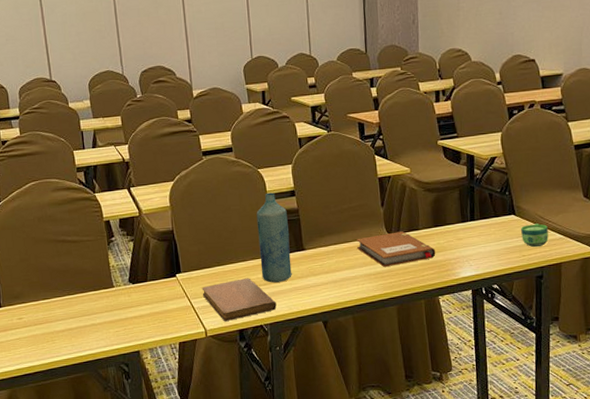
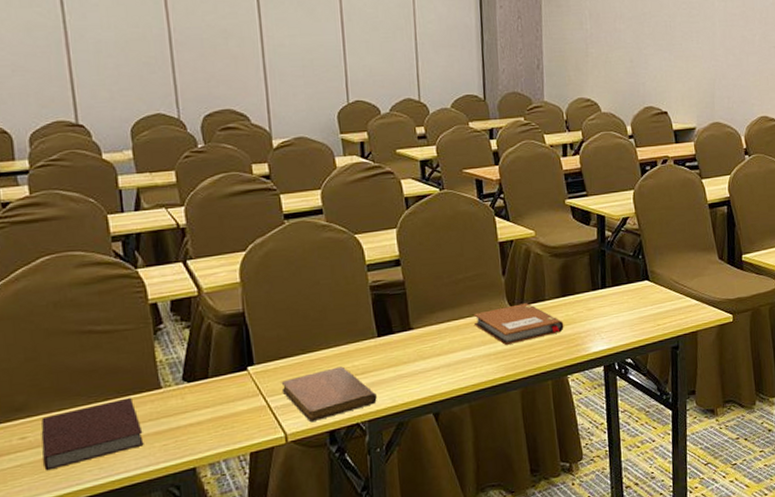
notebook: none [32,293,102,344] -> present [41,397,144,471]
bottle: present [256,192,292,283] -> none [352,262,396,371]
cup: present [521,223,549,248] -> none [655,289,684,315]

